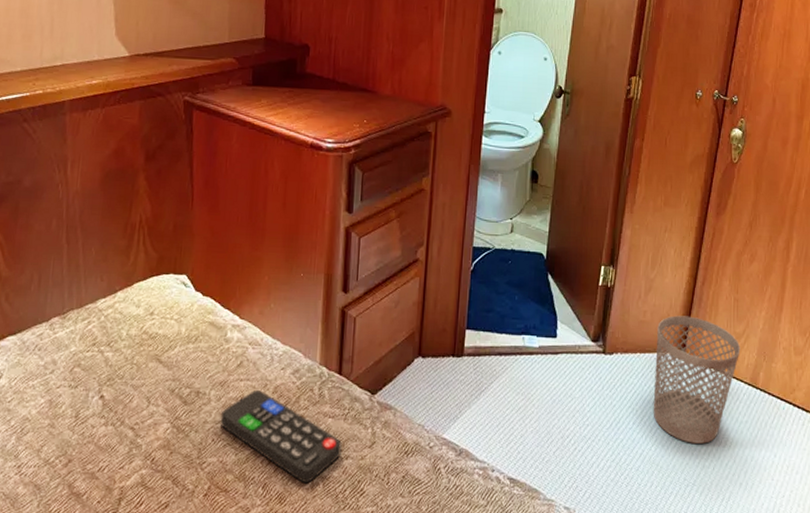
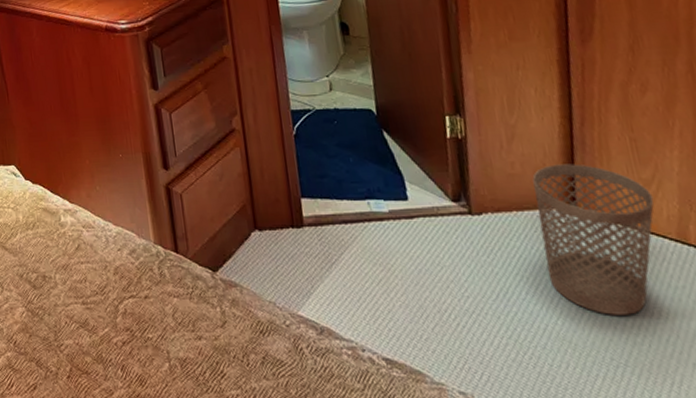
remote control: present [220,389,342,484] -> none [68,271,194,366]

